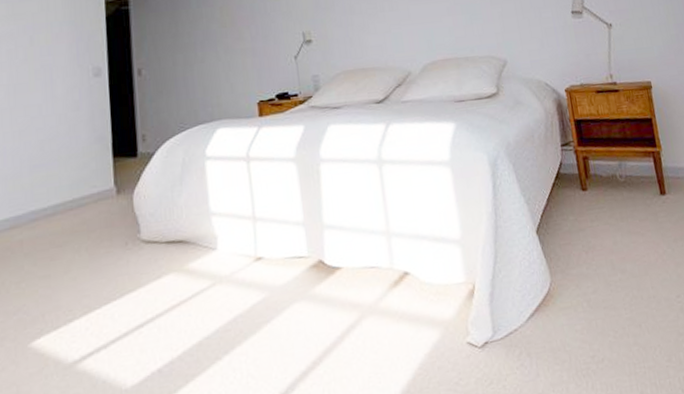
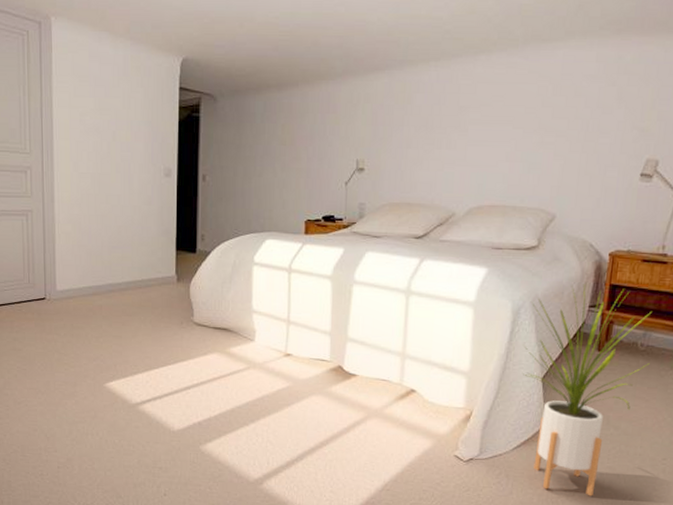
house plant: none [505,122,634,361] -> present [523,285,652,496]

